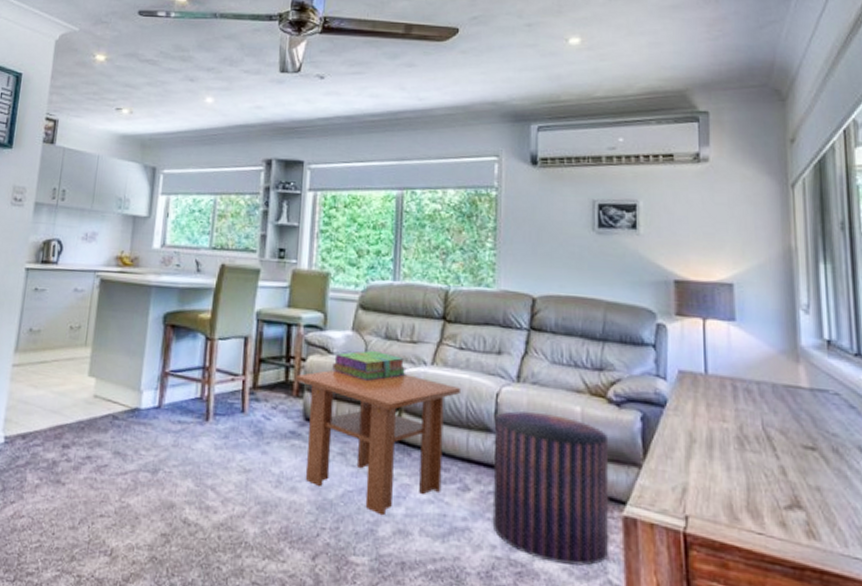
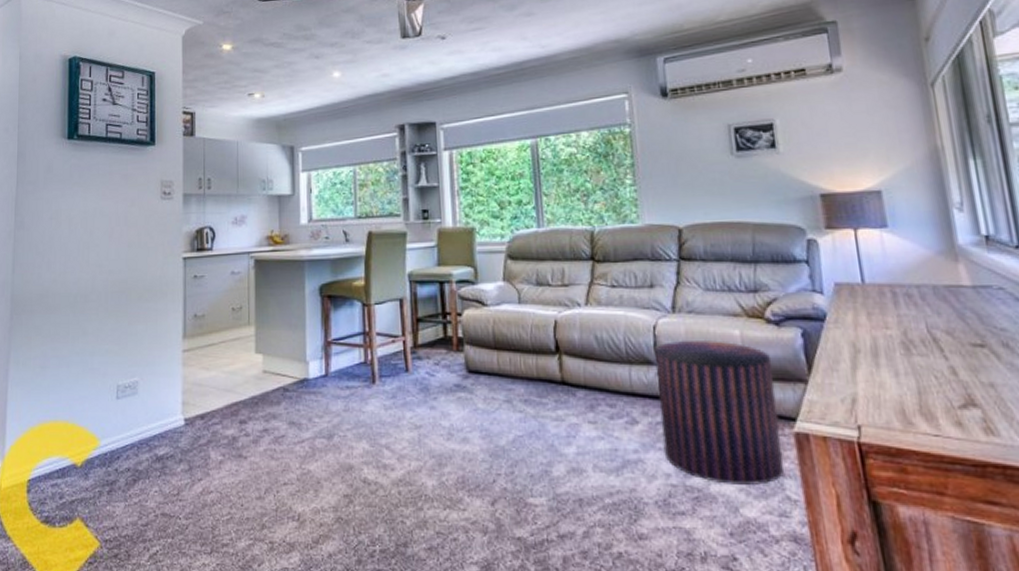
coffee table: present [296,369,462,516] -> none [454,317,618,456]
stack of books: present [332,351,407,381] -> none [488,299,562,328]

